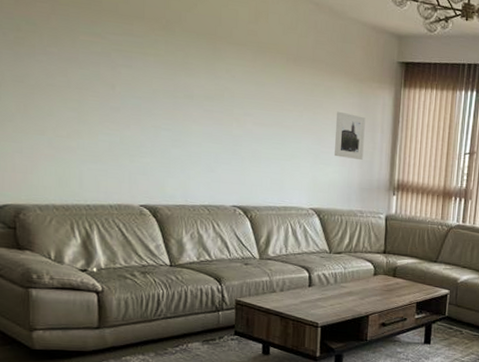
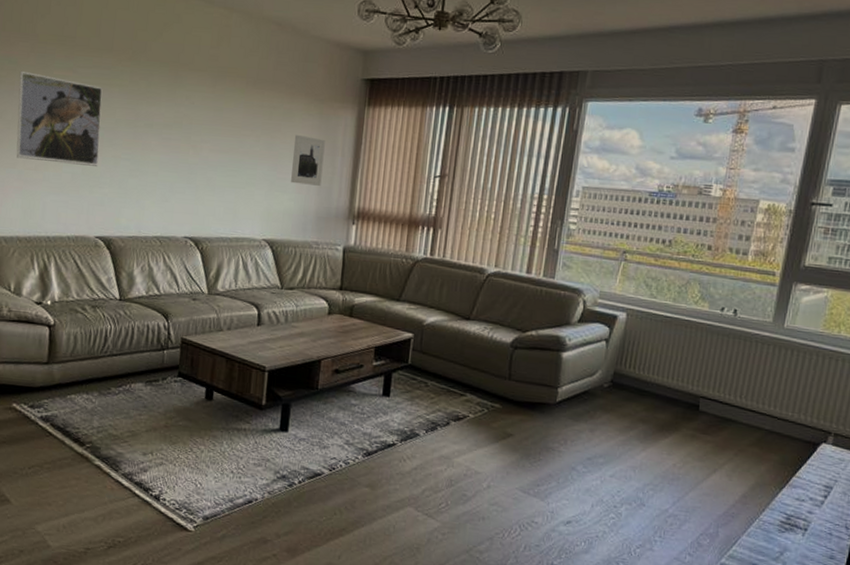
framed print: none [40,33,138,137] -> present [16,70,103,168]

